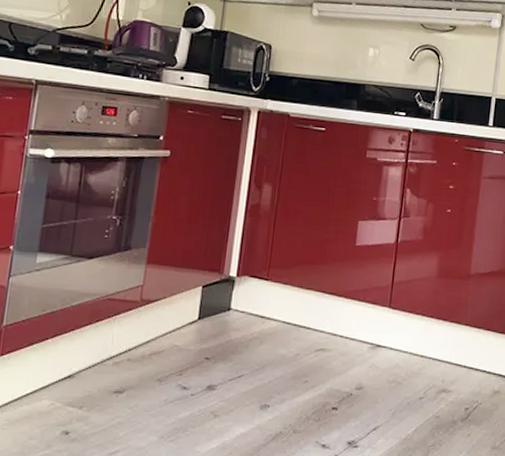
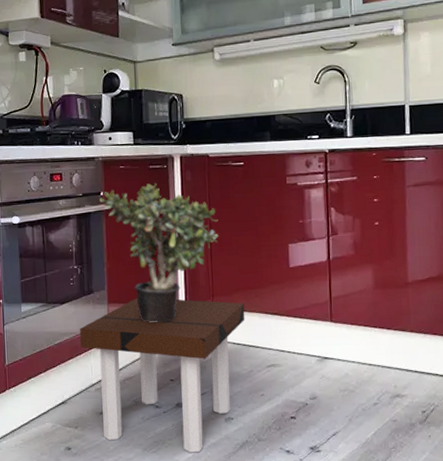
side table: none [104,261,302,444] -> present [80,298,245,453]
potted plant: none [156,134,288,292] -> present [98,183,219,323]

